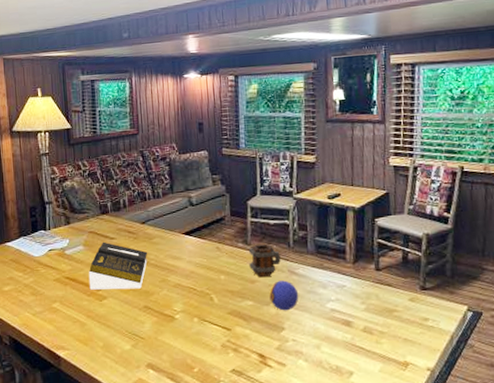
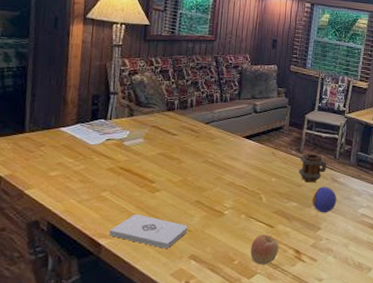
notepad: none [65,323,141,359] -> present [109,214,188,250]
book: present [88,241,148,290] -> none [143,137,208,184]
apple: none [209,338,240,372] -> present [251,234,279,265]

